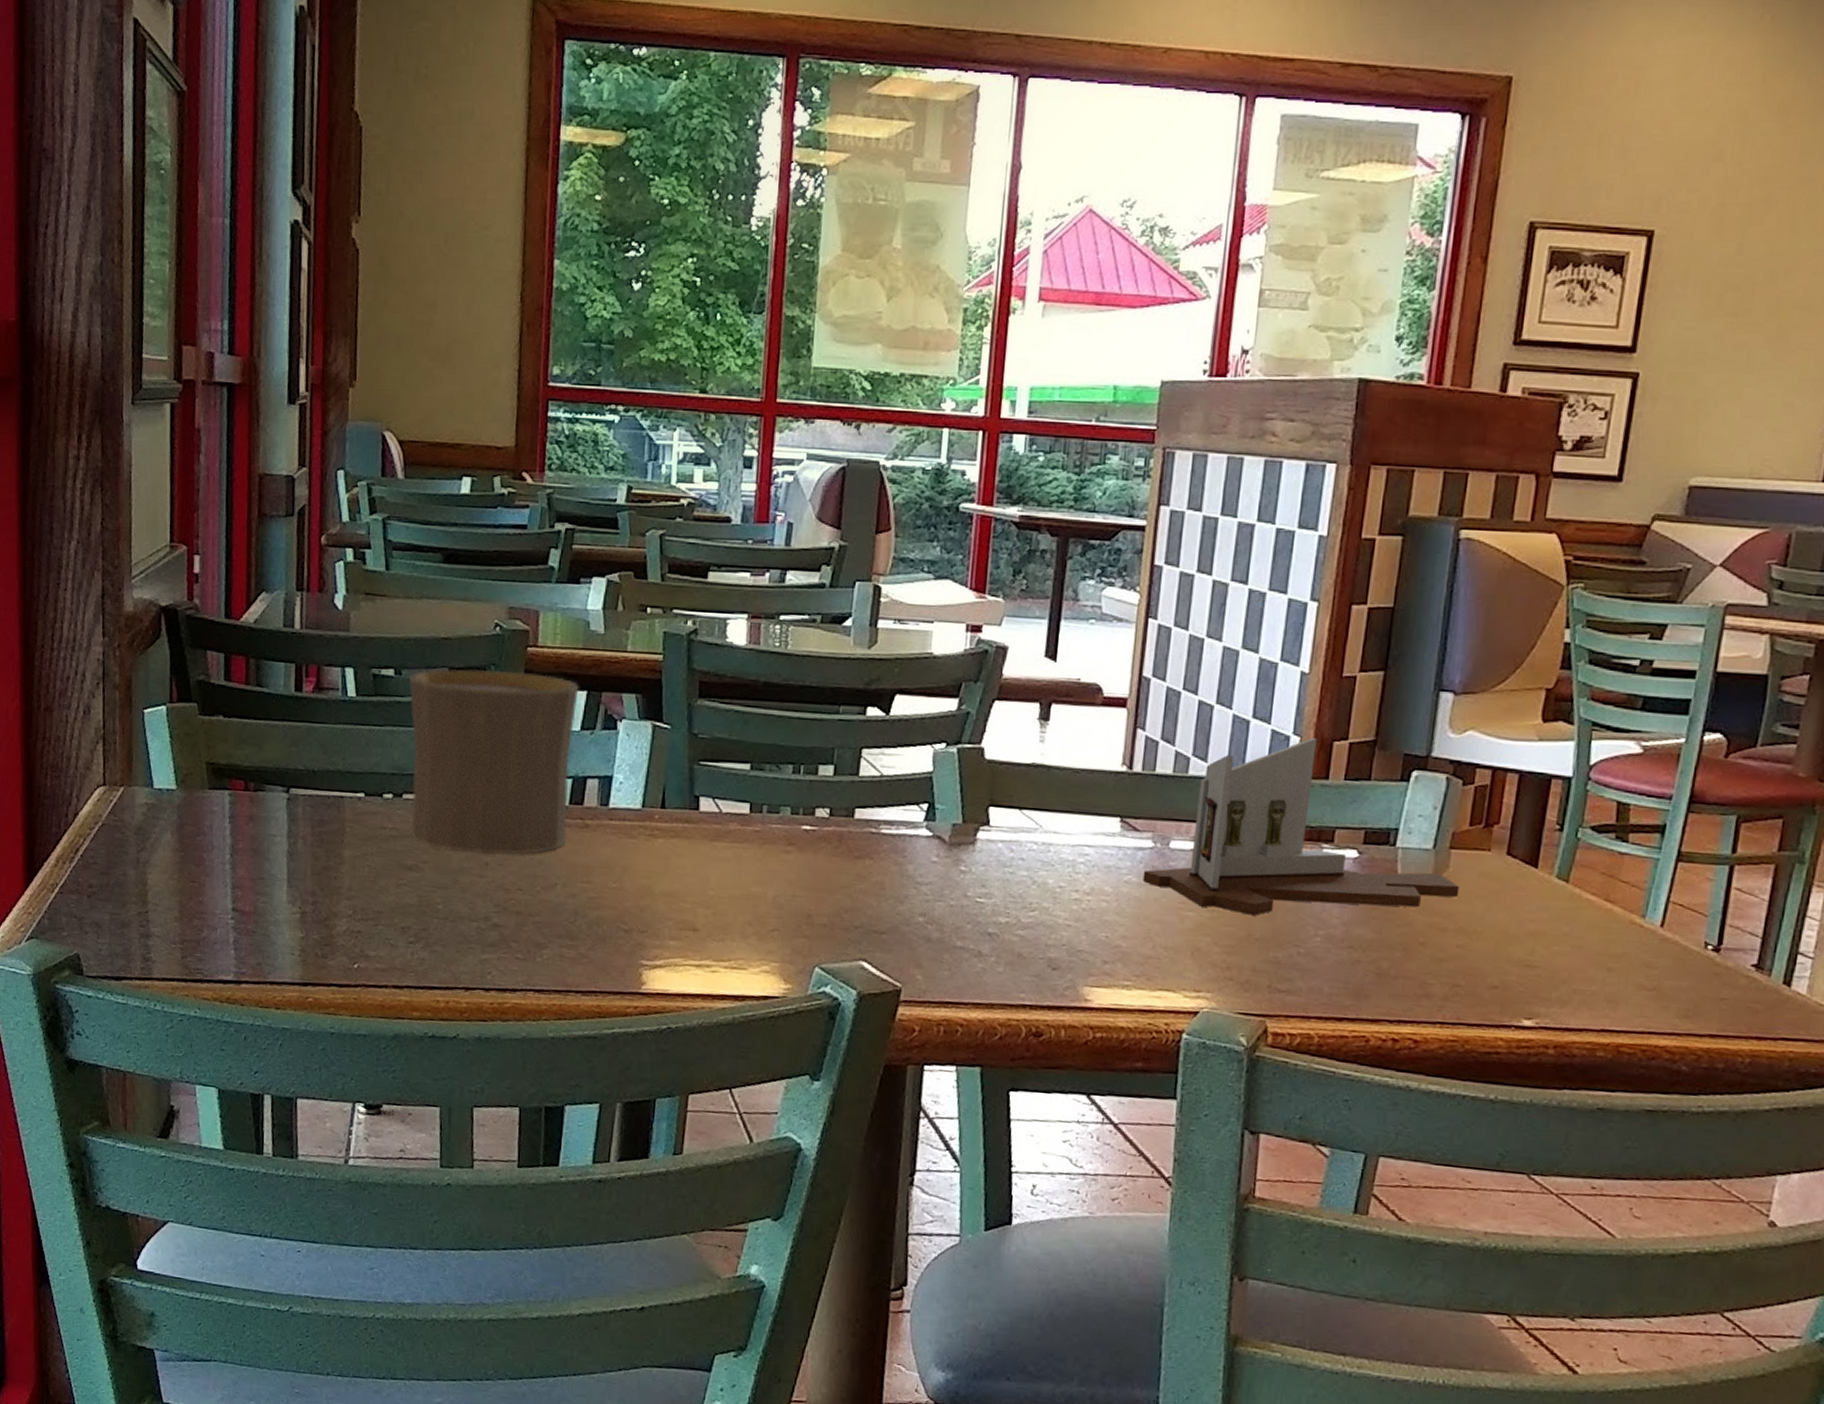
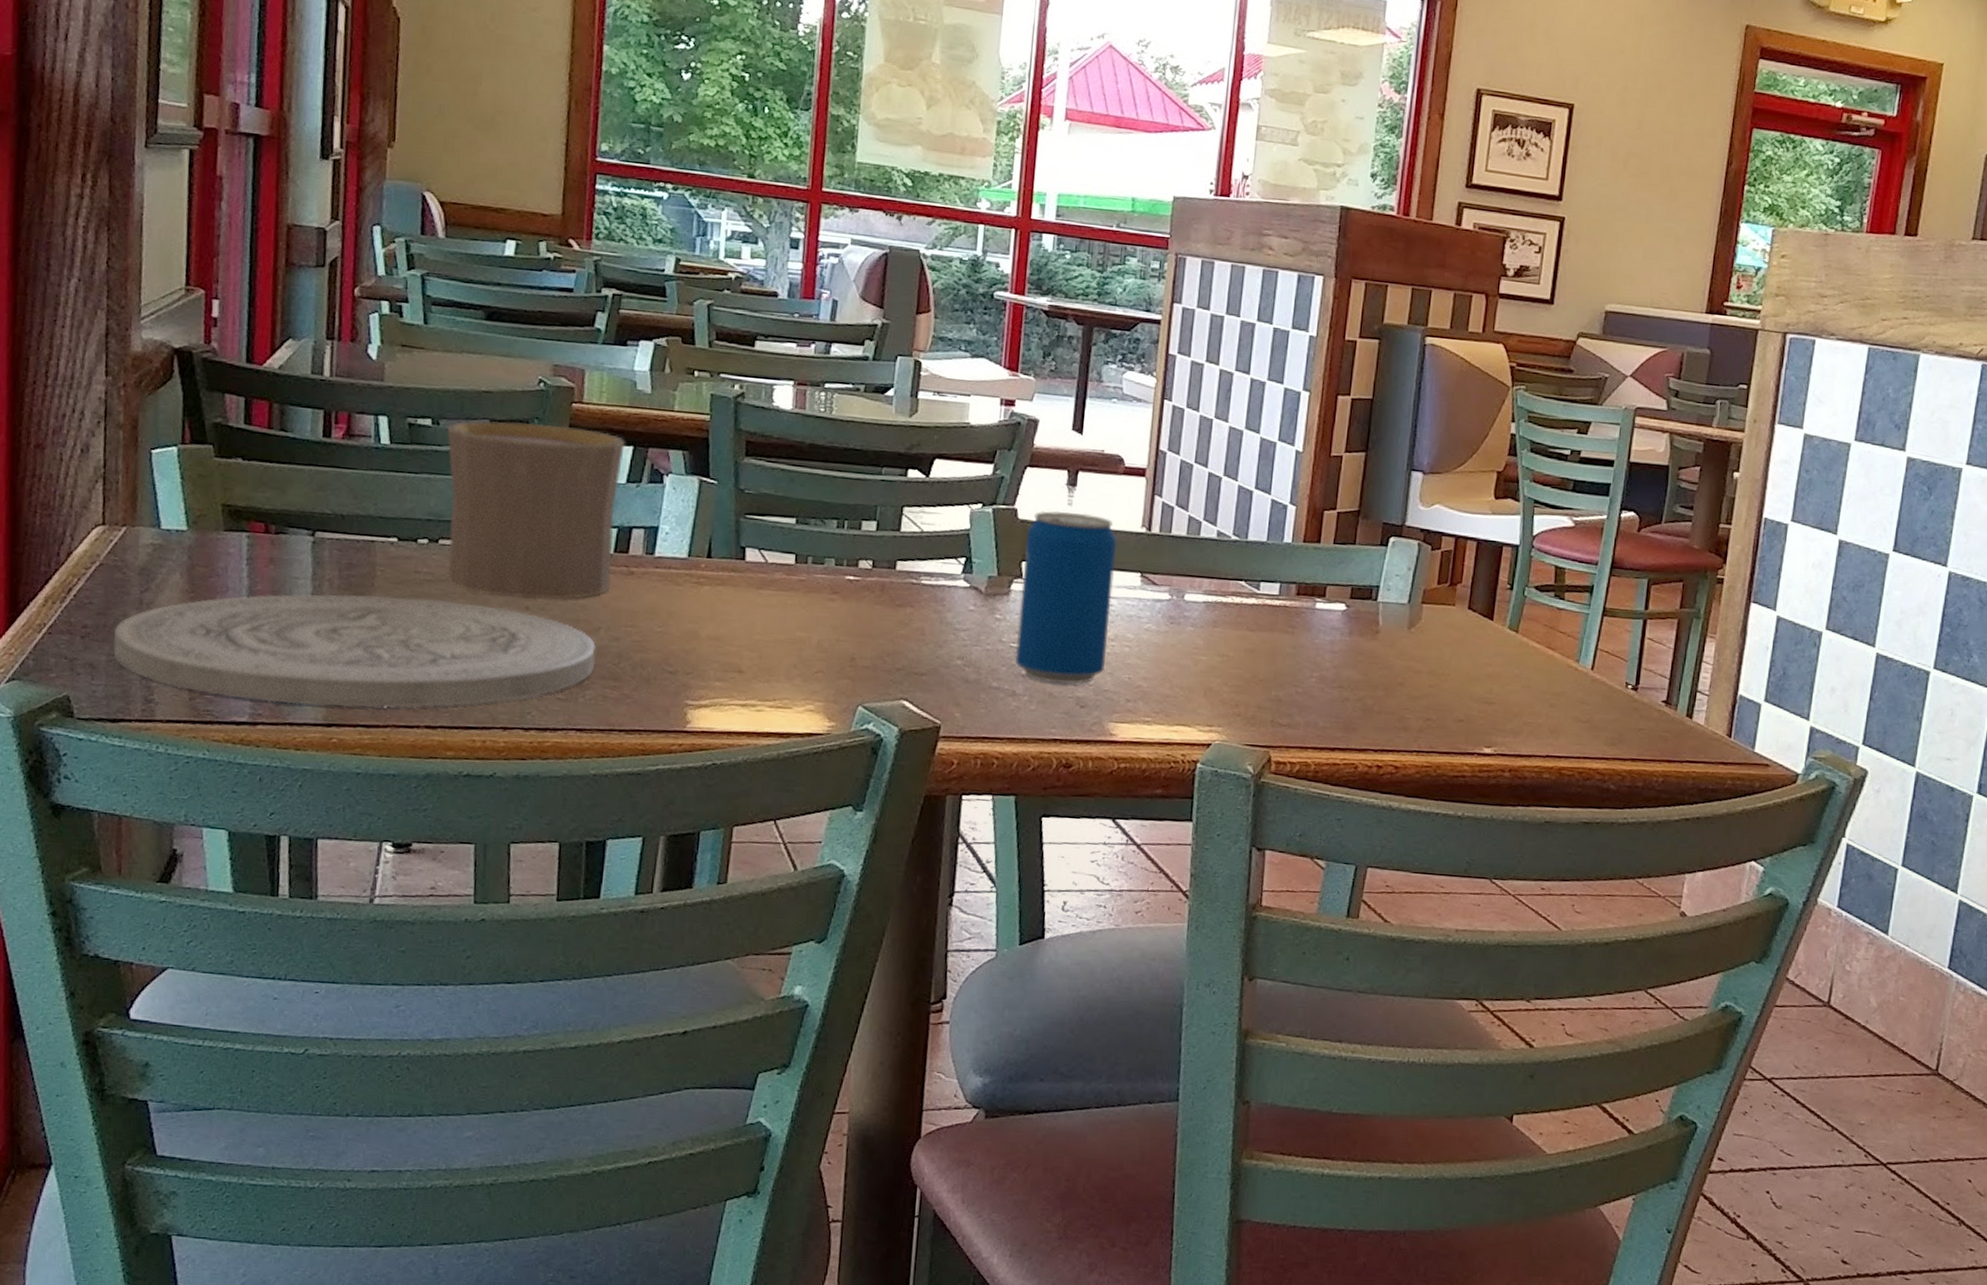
plate: none [115,851,553,967] -> present [113,593,596,708]
beverage can: none [980,749,1094,944] -> present [1014,510,1117,685]
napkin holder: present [1142,737,1460,916] -> none [1160,506,1430,660]

